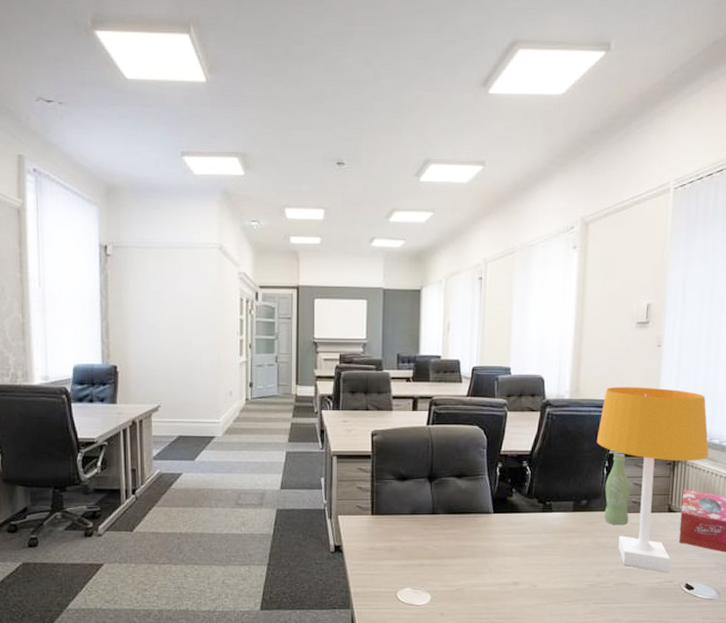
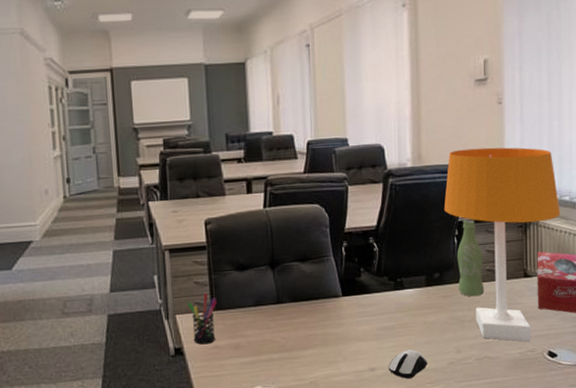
pen holder: none [349,498,376,545] -> present [187,293,217,345]
computer mouse: none [531,569,568,596] -> present [388,349,427,379]

